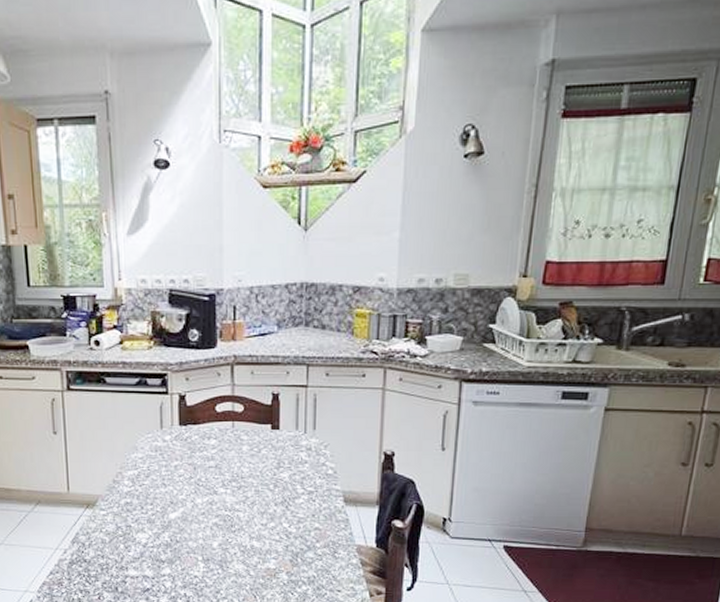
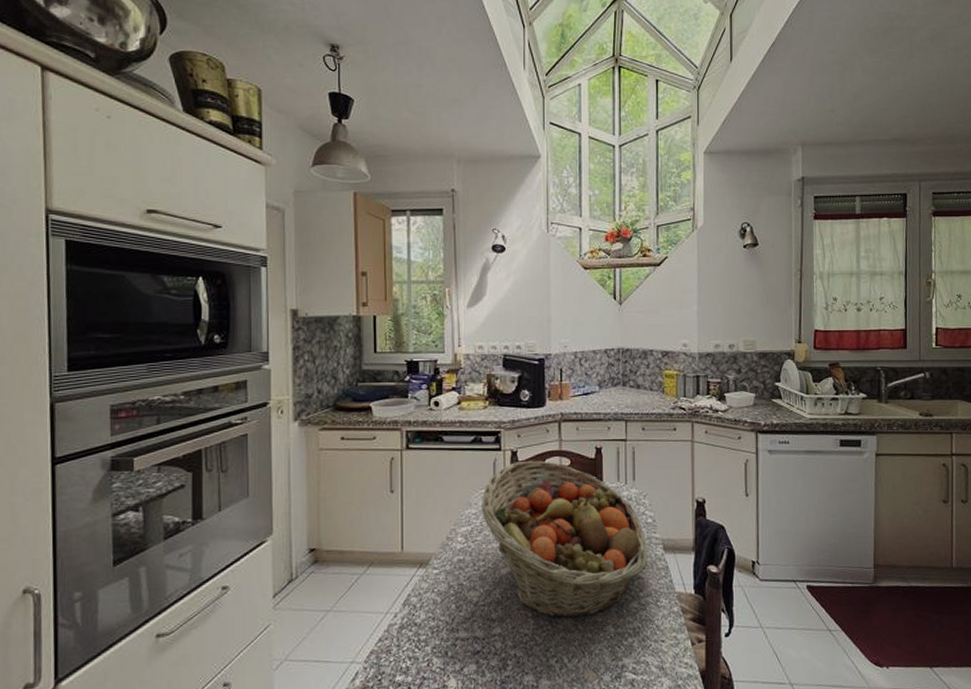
fruit basket: none [147,405,327,563] -> present [481,460,648,618]

